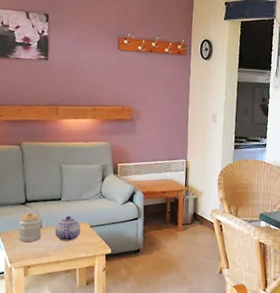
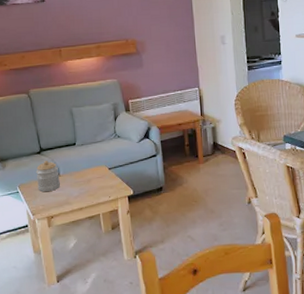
teapot: present [55,215,81,241] -> none [73,160,100,187]

